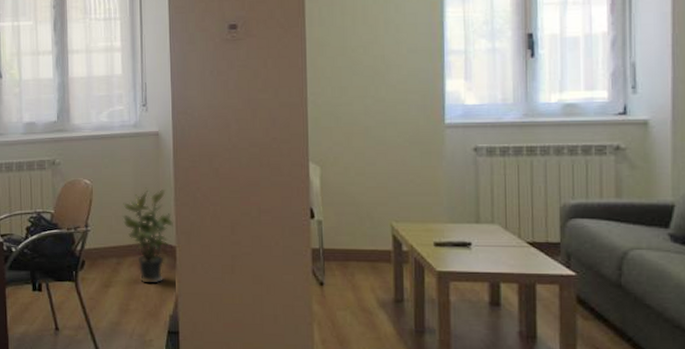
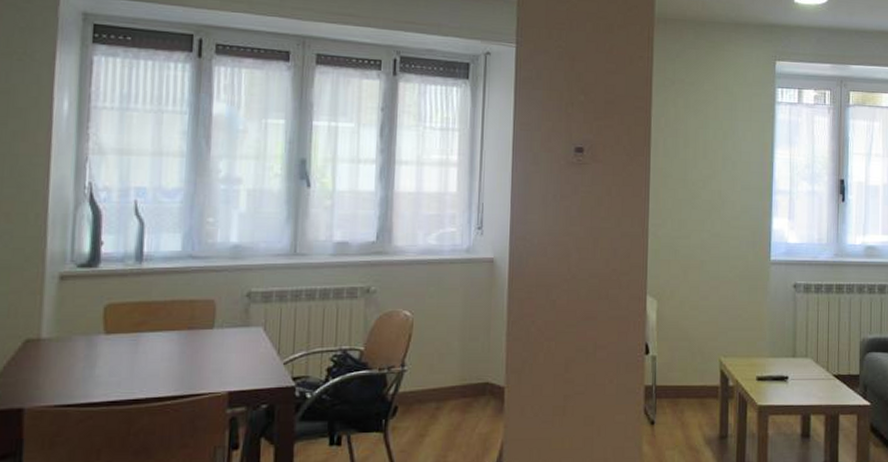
potted plant: present [122,187,174,284] -> none [446,320,505,430]

